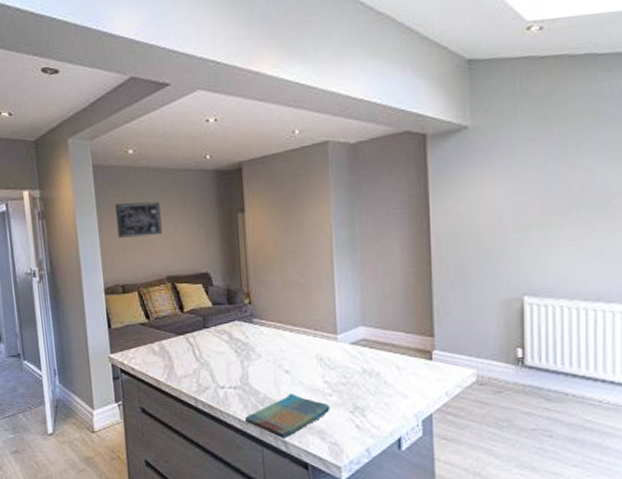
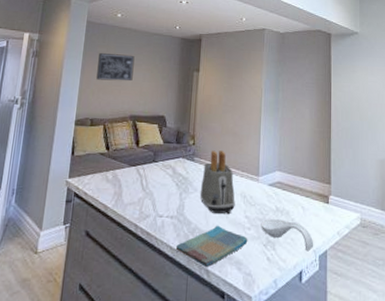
toaster: none [265,308,310,380] -> present [200,150,235,214]
spoon rest: none [344,382,415,416] -> present [261,219,314,252]

